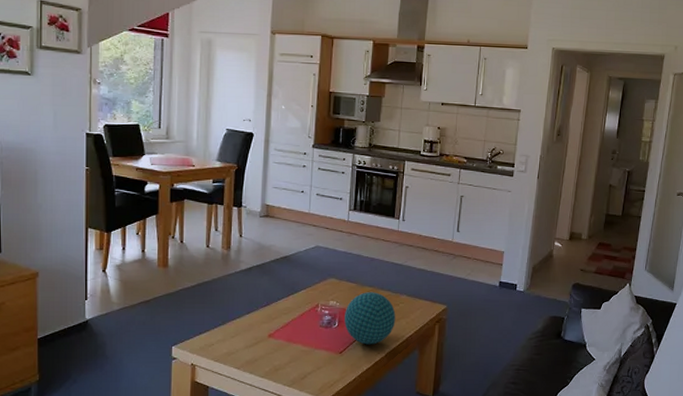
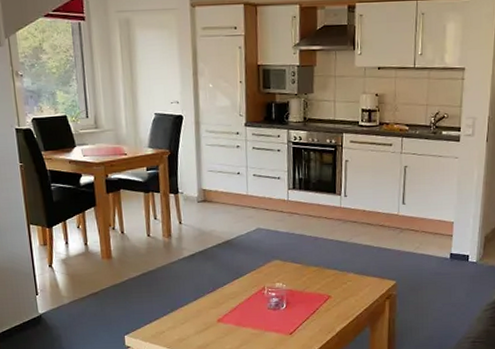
decorative ball: present [344,292,396,345] -> none [292,271,344,325]

